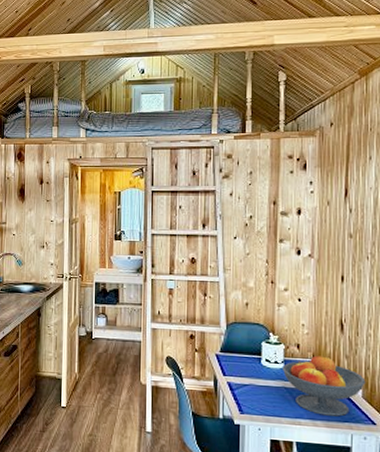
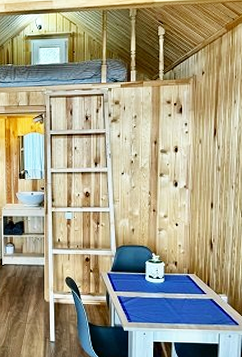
fruit bowl: present [282,354,366,417] -> none [162,270,230,320]

